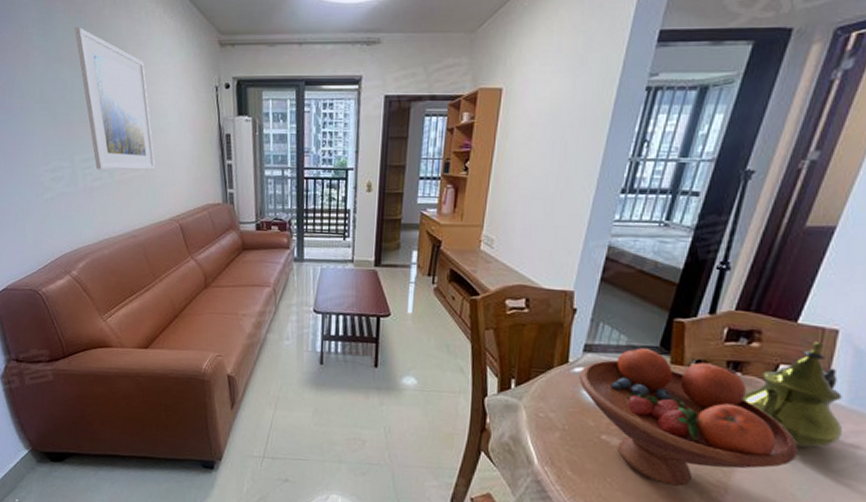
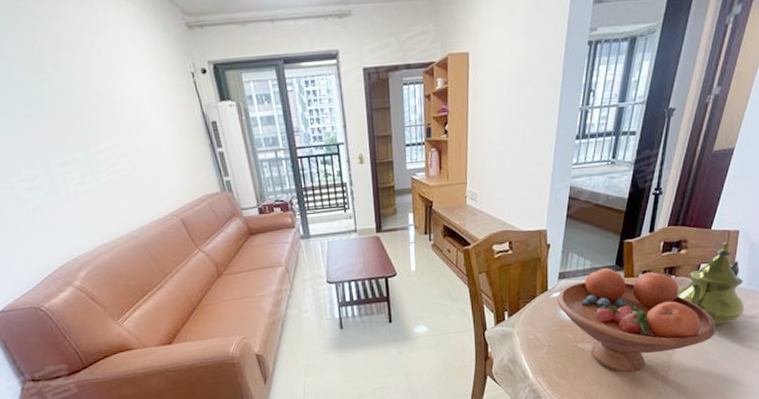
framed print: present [75,26,156,170] -> none [17,16,144,174]

